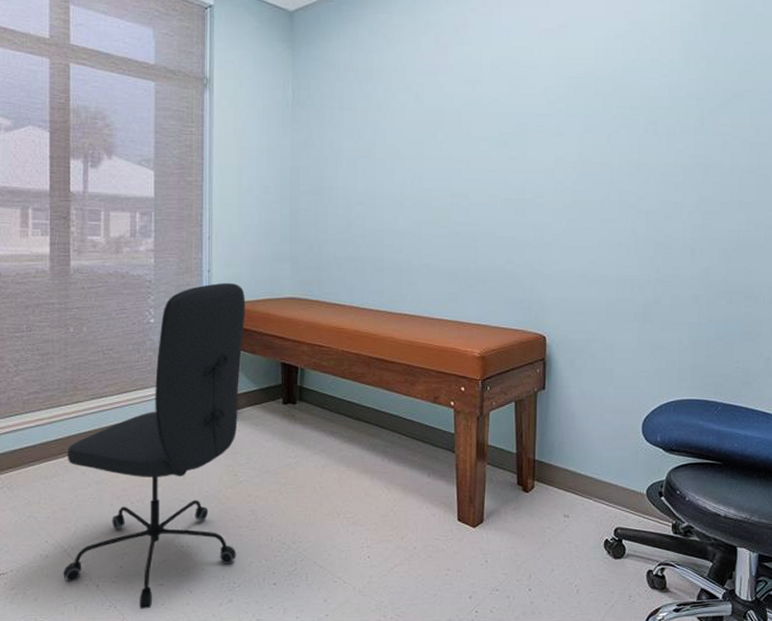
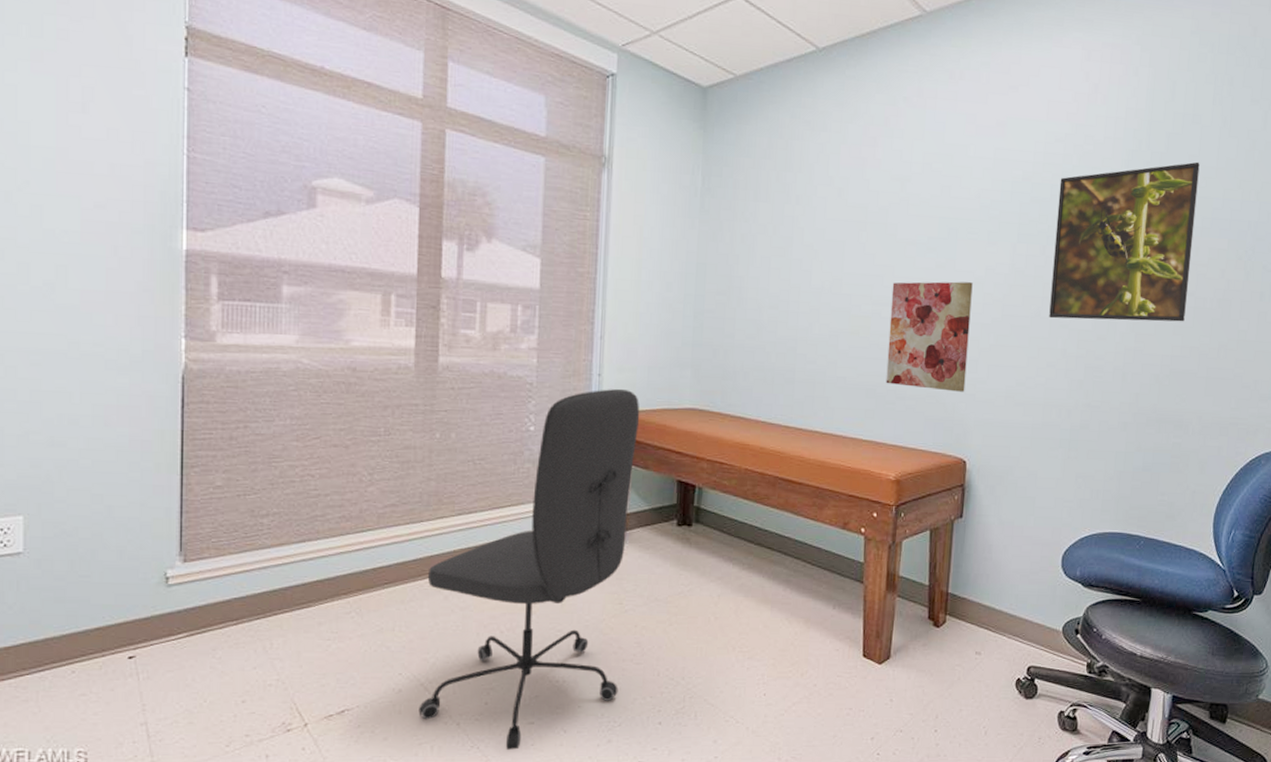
wall art: none [467,172,544,273] -> present [886,281,973,392]
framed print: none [617,48,755,201] -> present [1049,161,1200,322]

